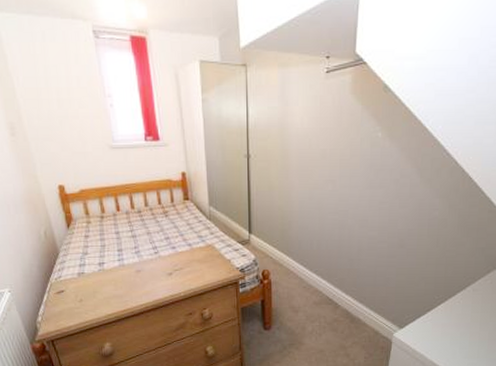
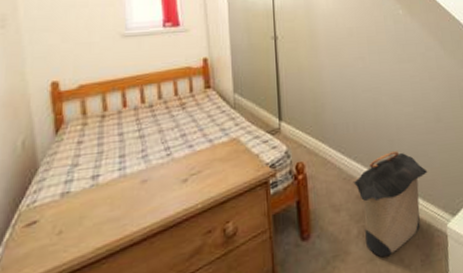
laundry hamper: none [312,269,383,351] -> present [353,151,428,258]

